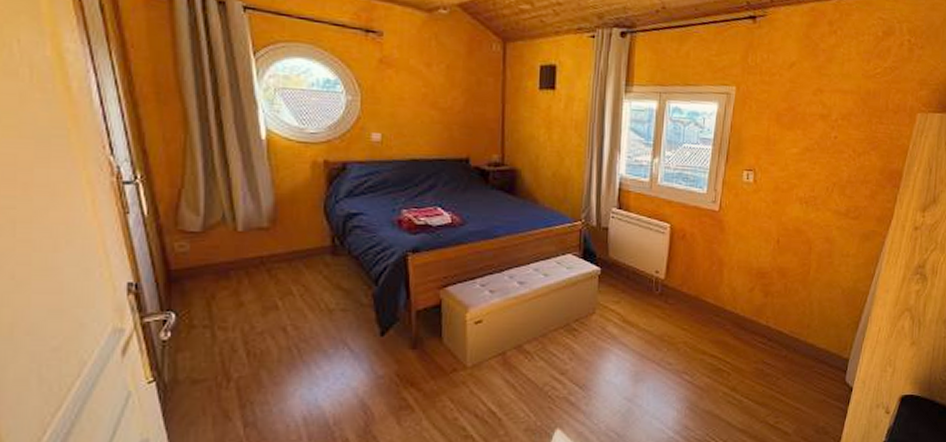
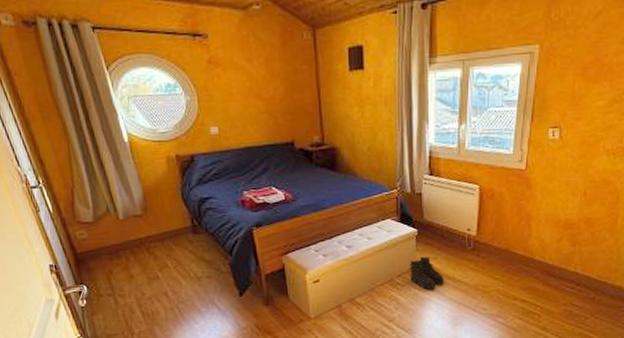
boots: none [589,299,628,337] -> present [410,256,445,289]

